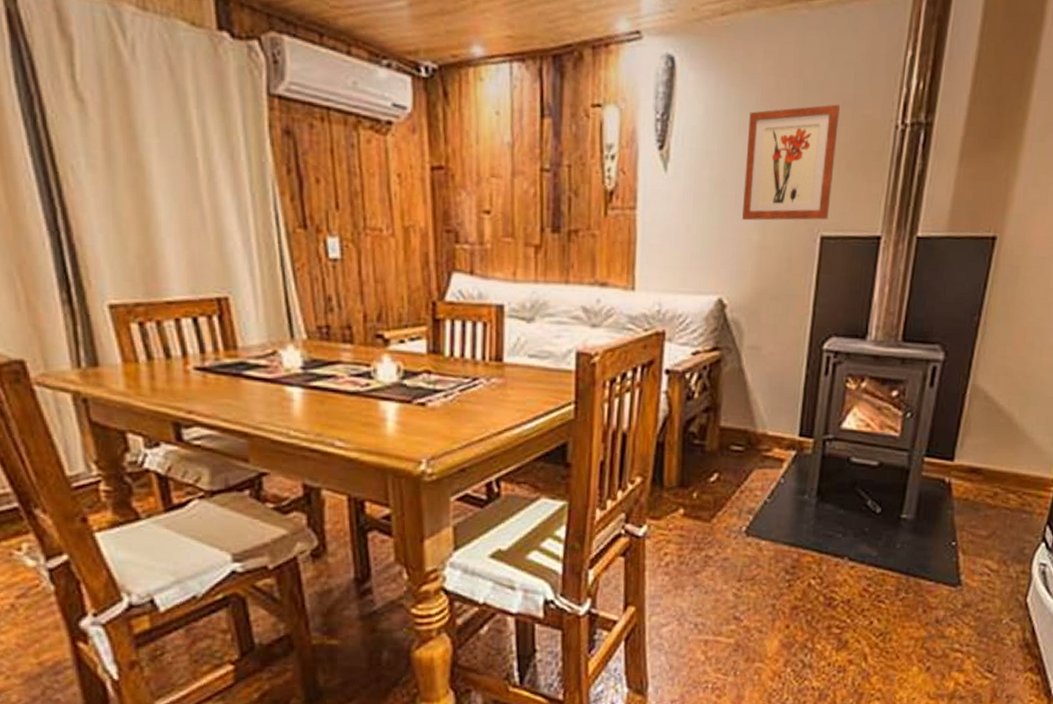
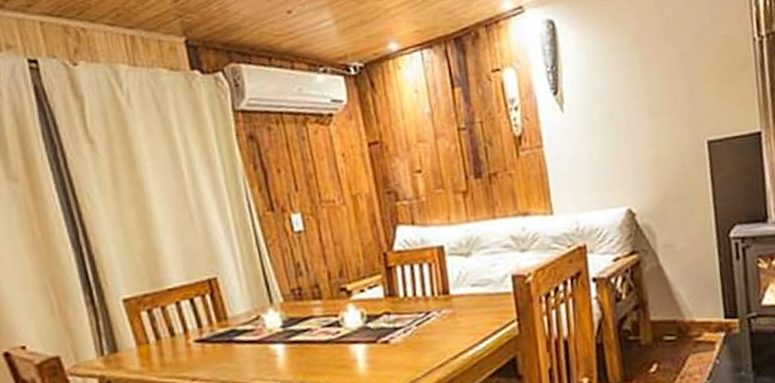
wall art: present [742,104,840,221] -> none [625,31,711,140]

